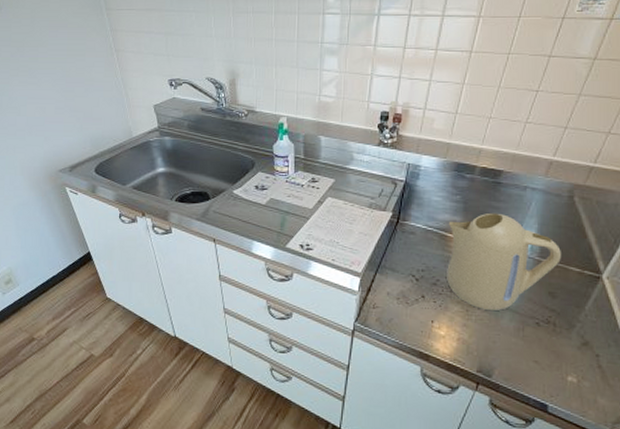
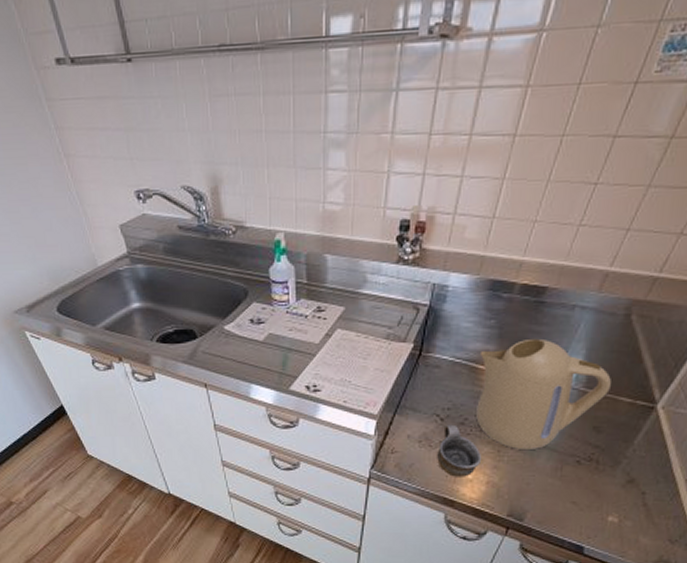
cup: none [413,284,453,333] -> present [437,424,482,477]

